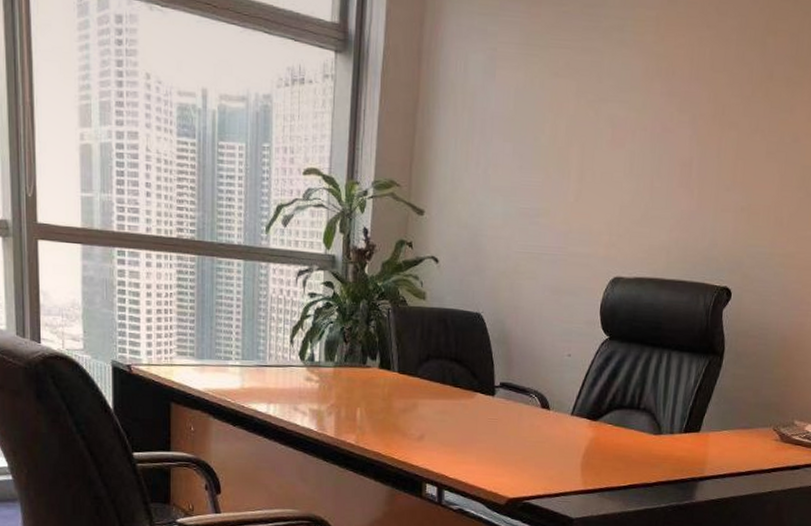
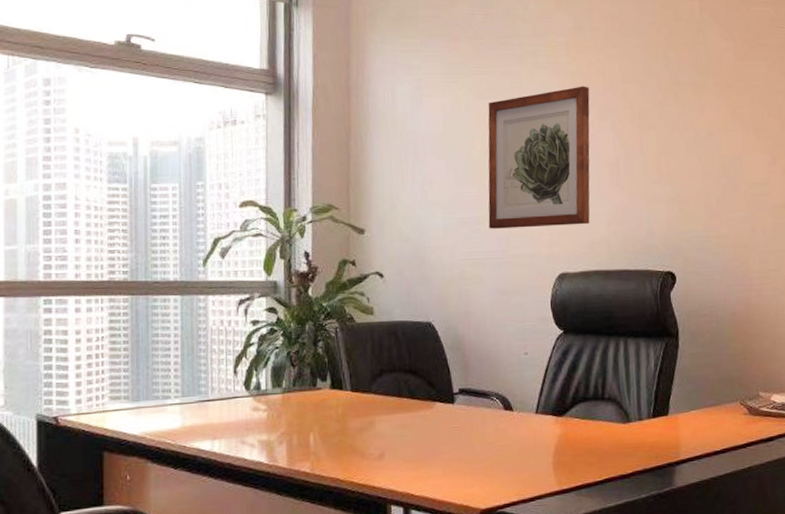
wall art: none [548,71,674,228] -> present [488,86,590,229]

